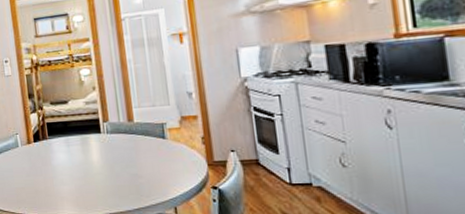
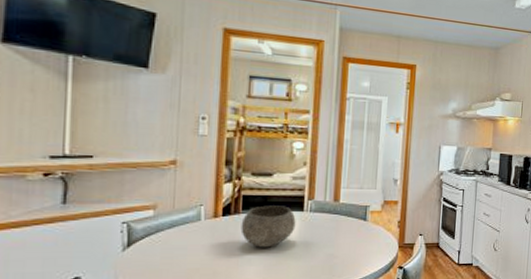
bowl: none [49,129,96,169] -> present [240,205,296,248]

